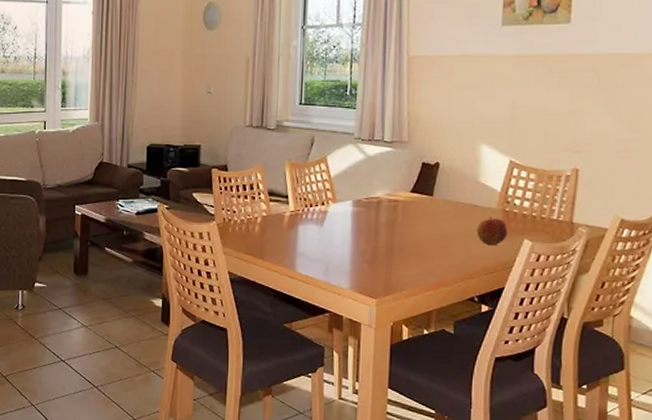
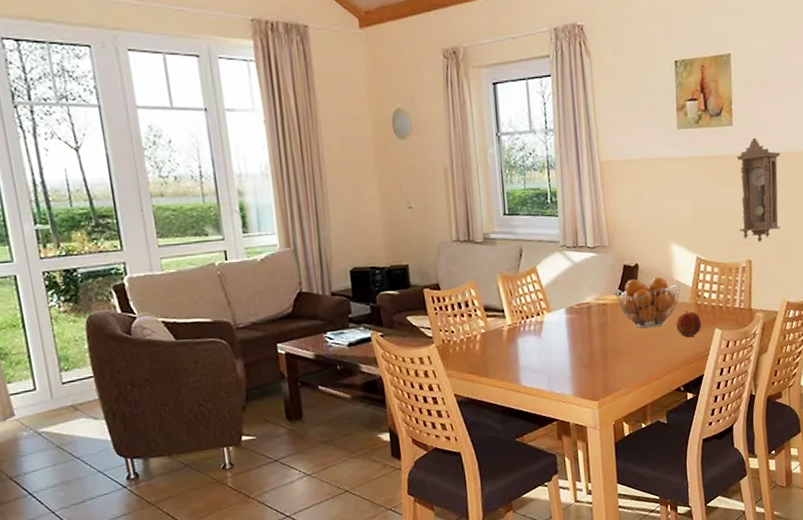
fruit basket: none [409,177,486,230] -> present [615,276,680,328]
pendulum clock: none [567,36,629,151] -> present [736,137,780,243]

